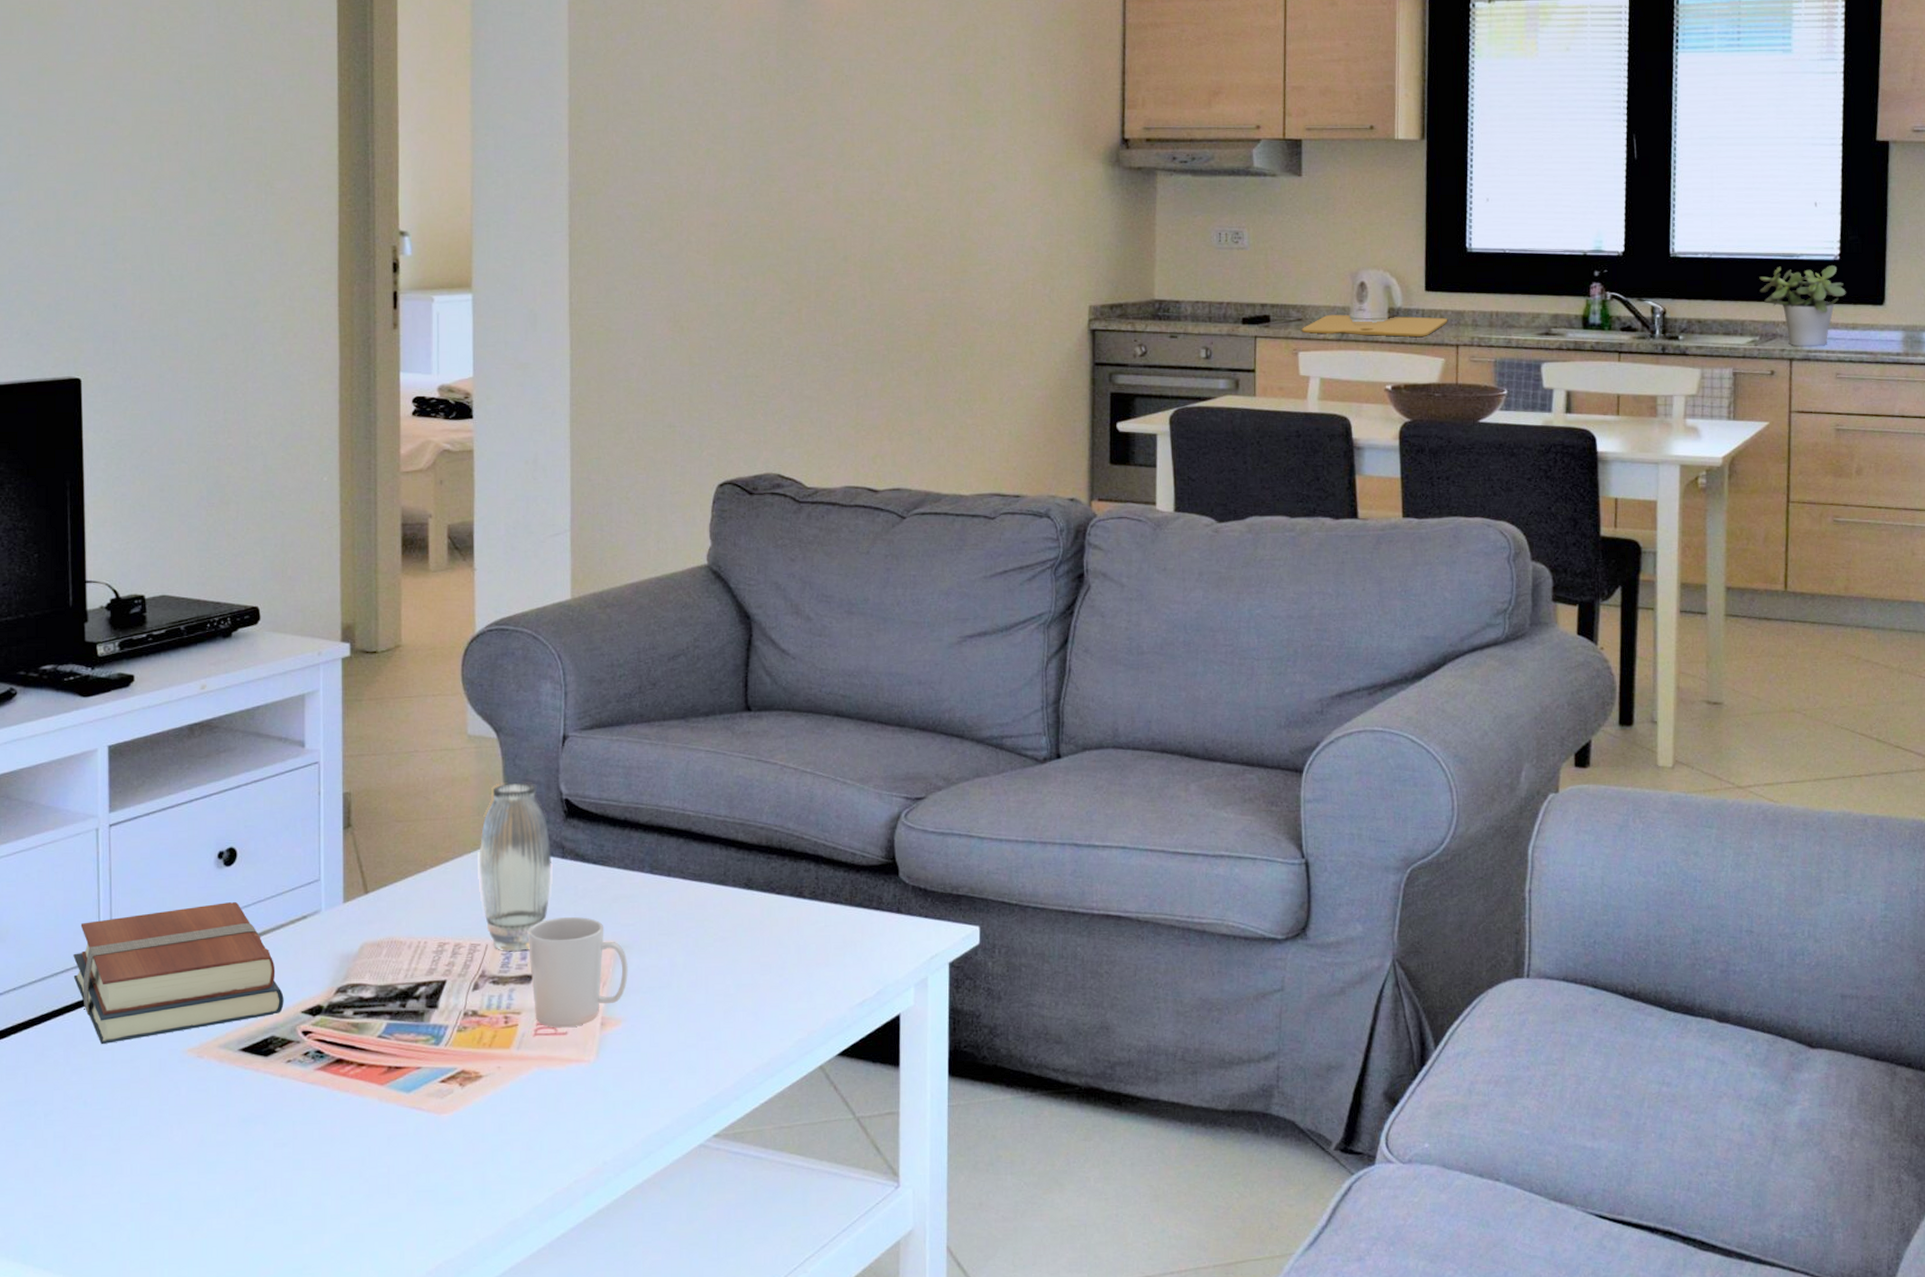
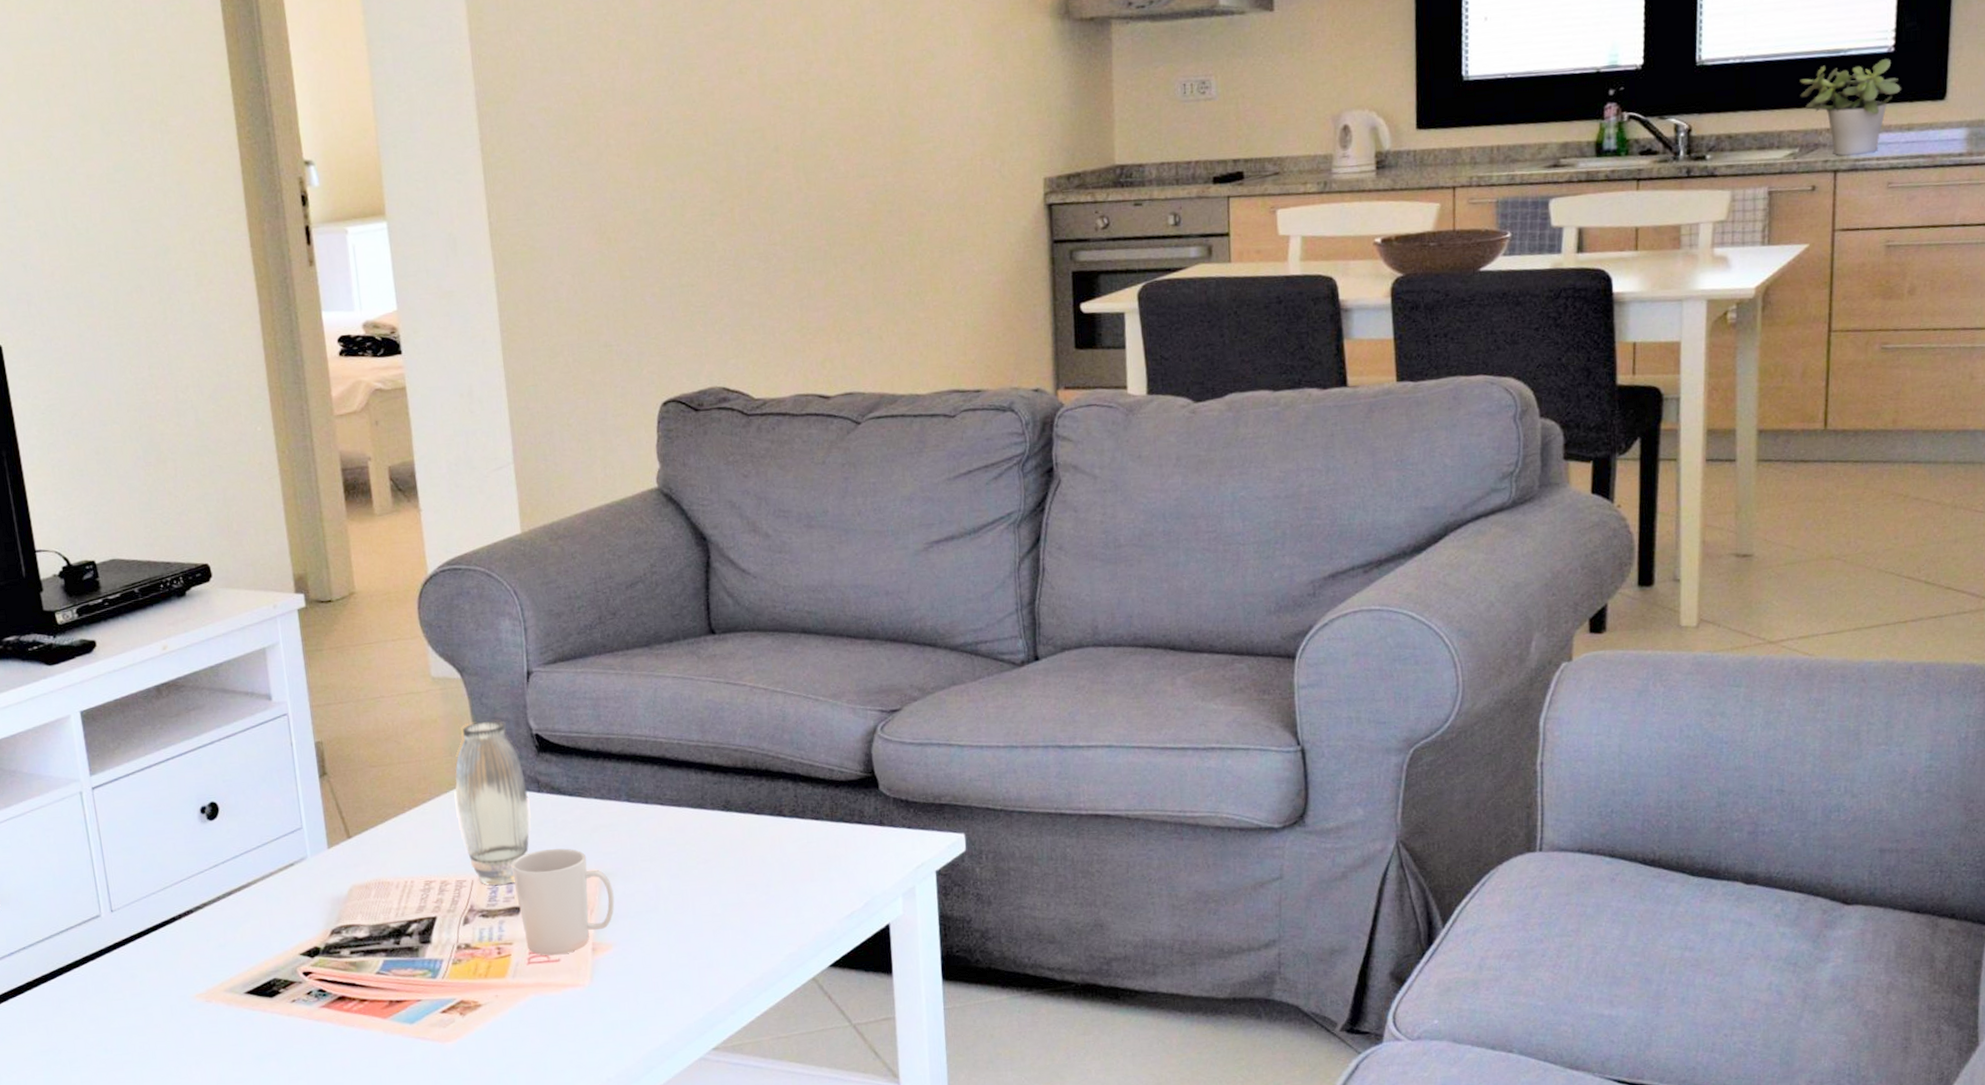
books: present [73,901,284,1045] -> none [75,853,282,995]
cutting board: present [1302,314,1447,337] -> none [1279,157,1442,188]

